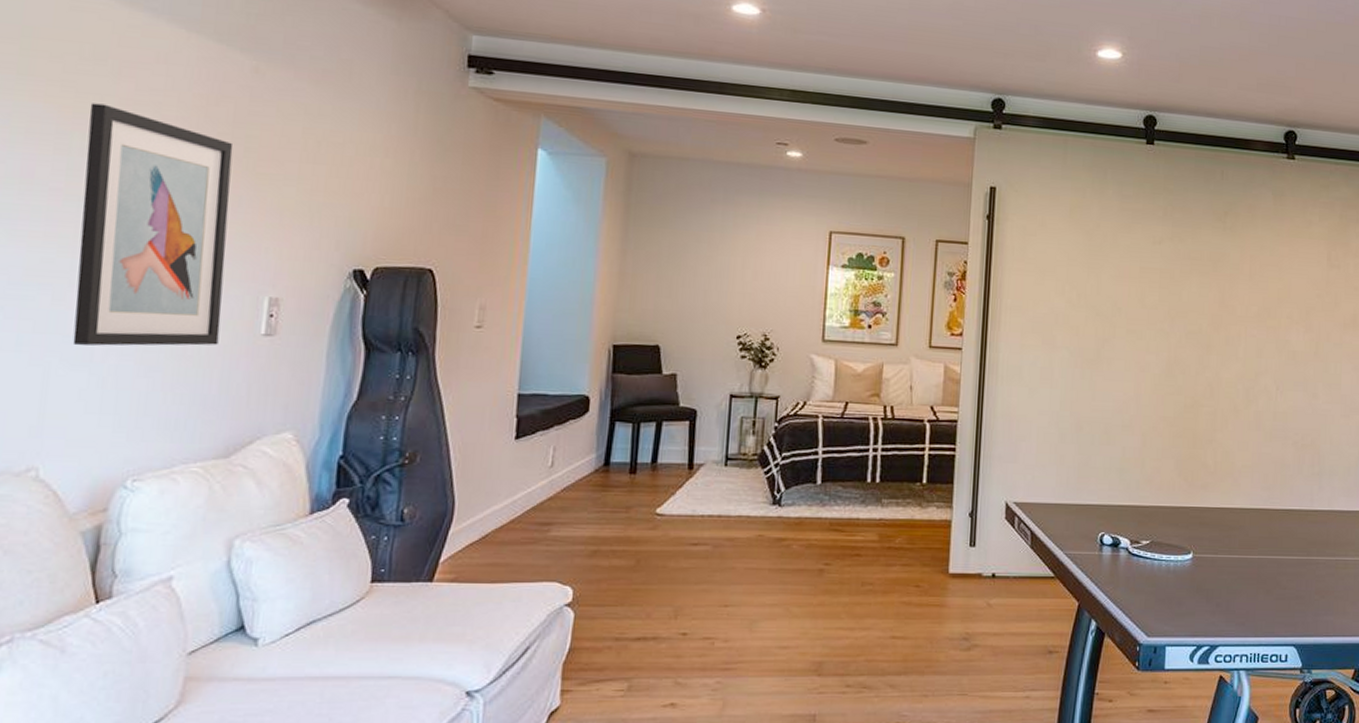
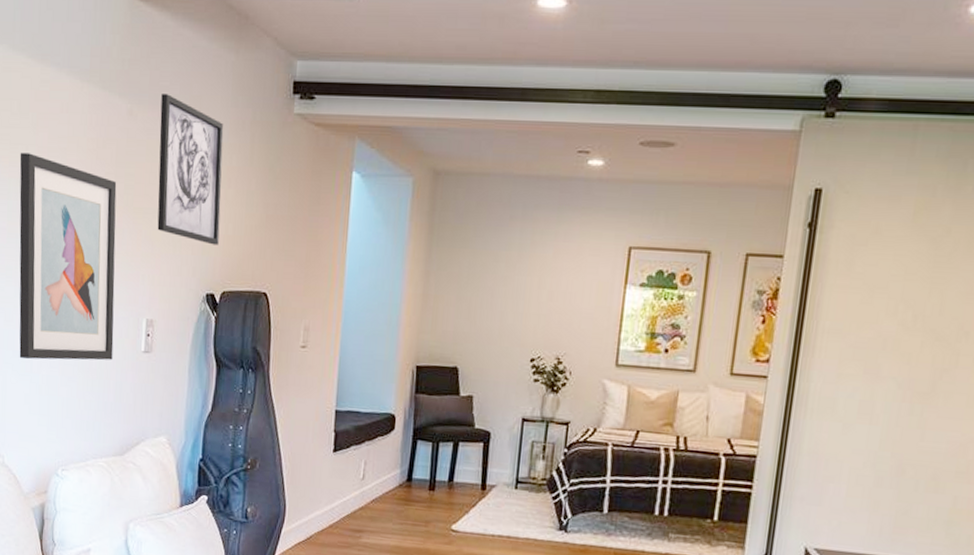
wall art: none [288,54,381,218] -> present [157,94,224,246]

